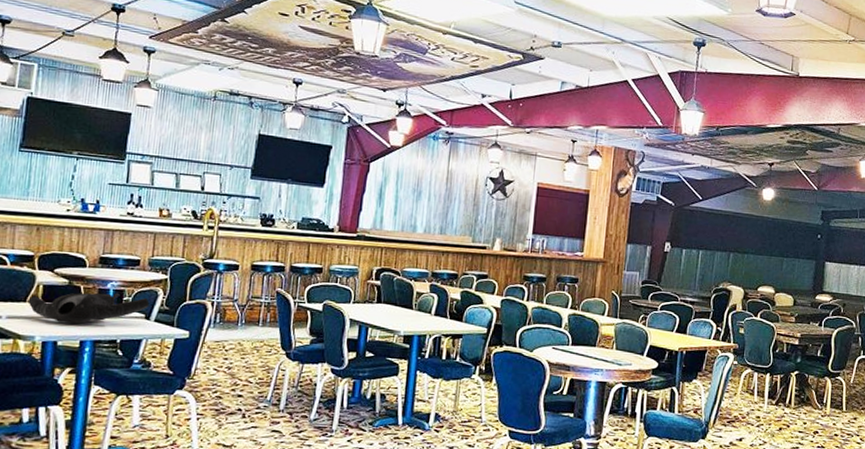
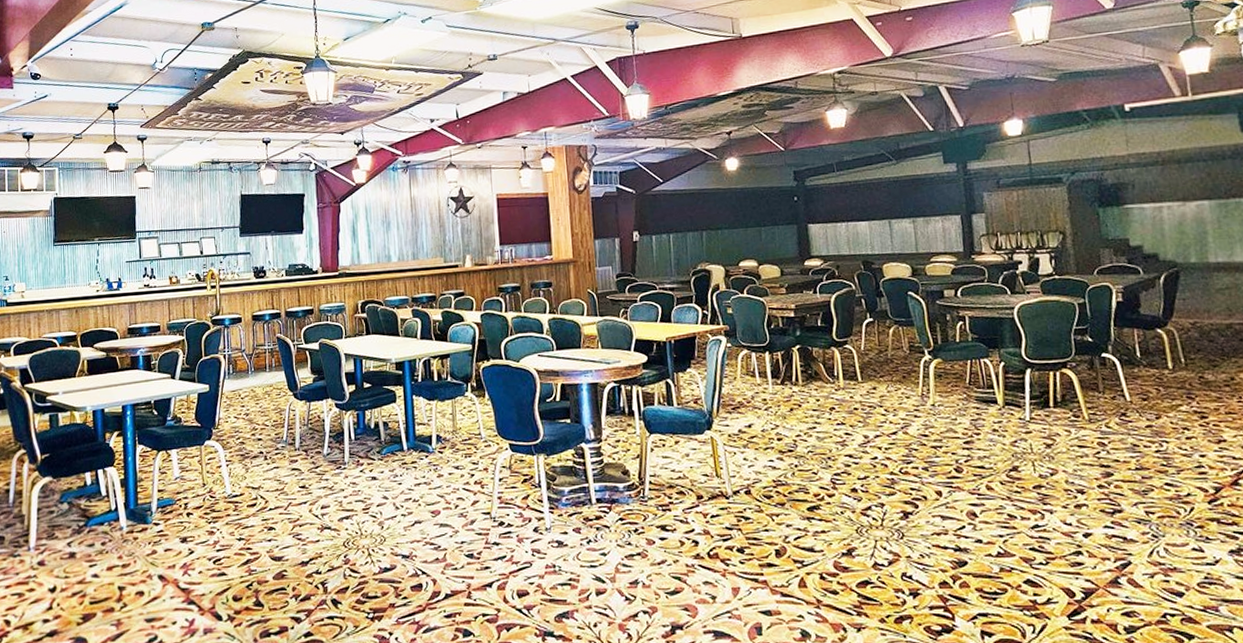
jacket: present [27,292,150,325] -> none [77,358,173,392]

